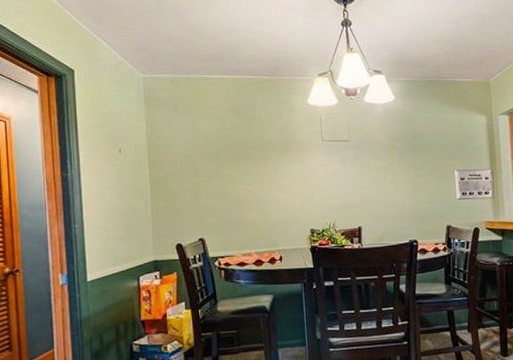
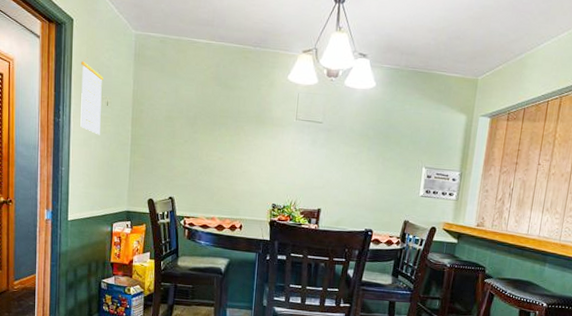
calendar: none [87,106,115,185] -> present [80,57,103,135]

